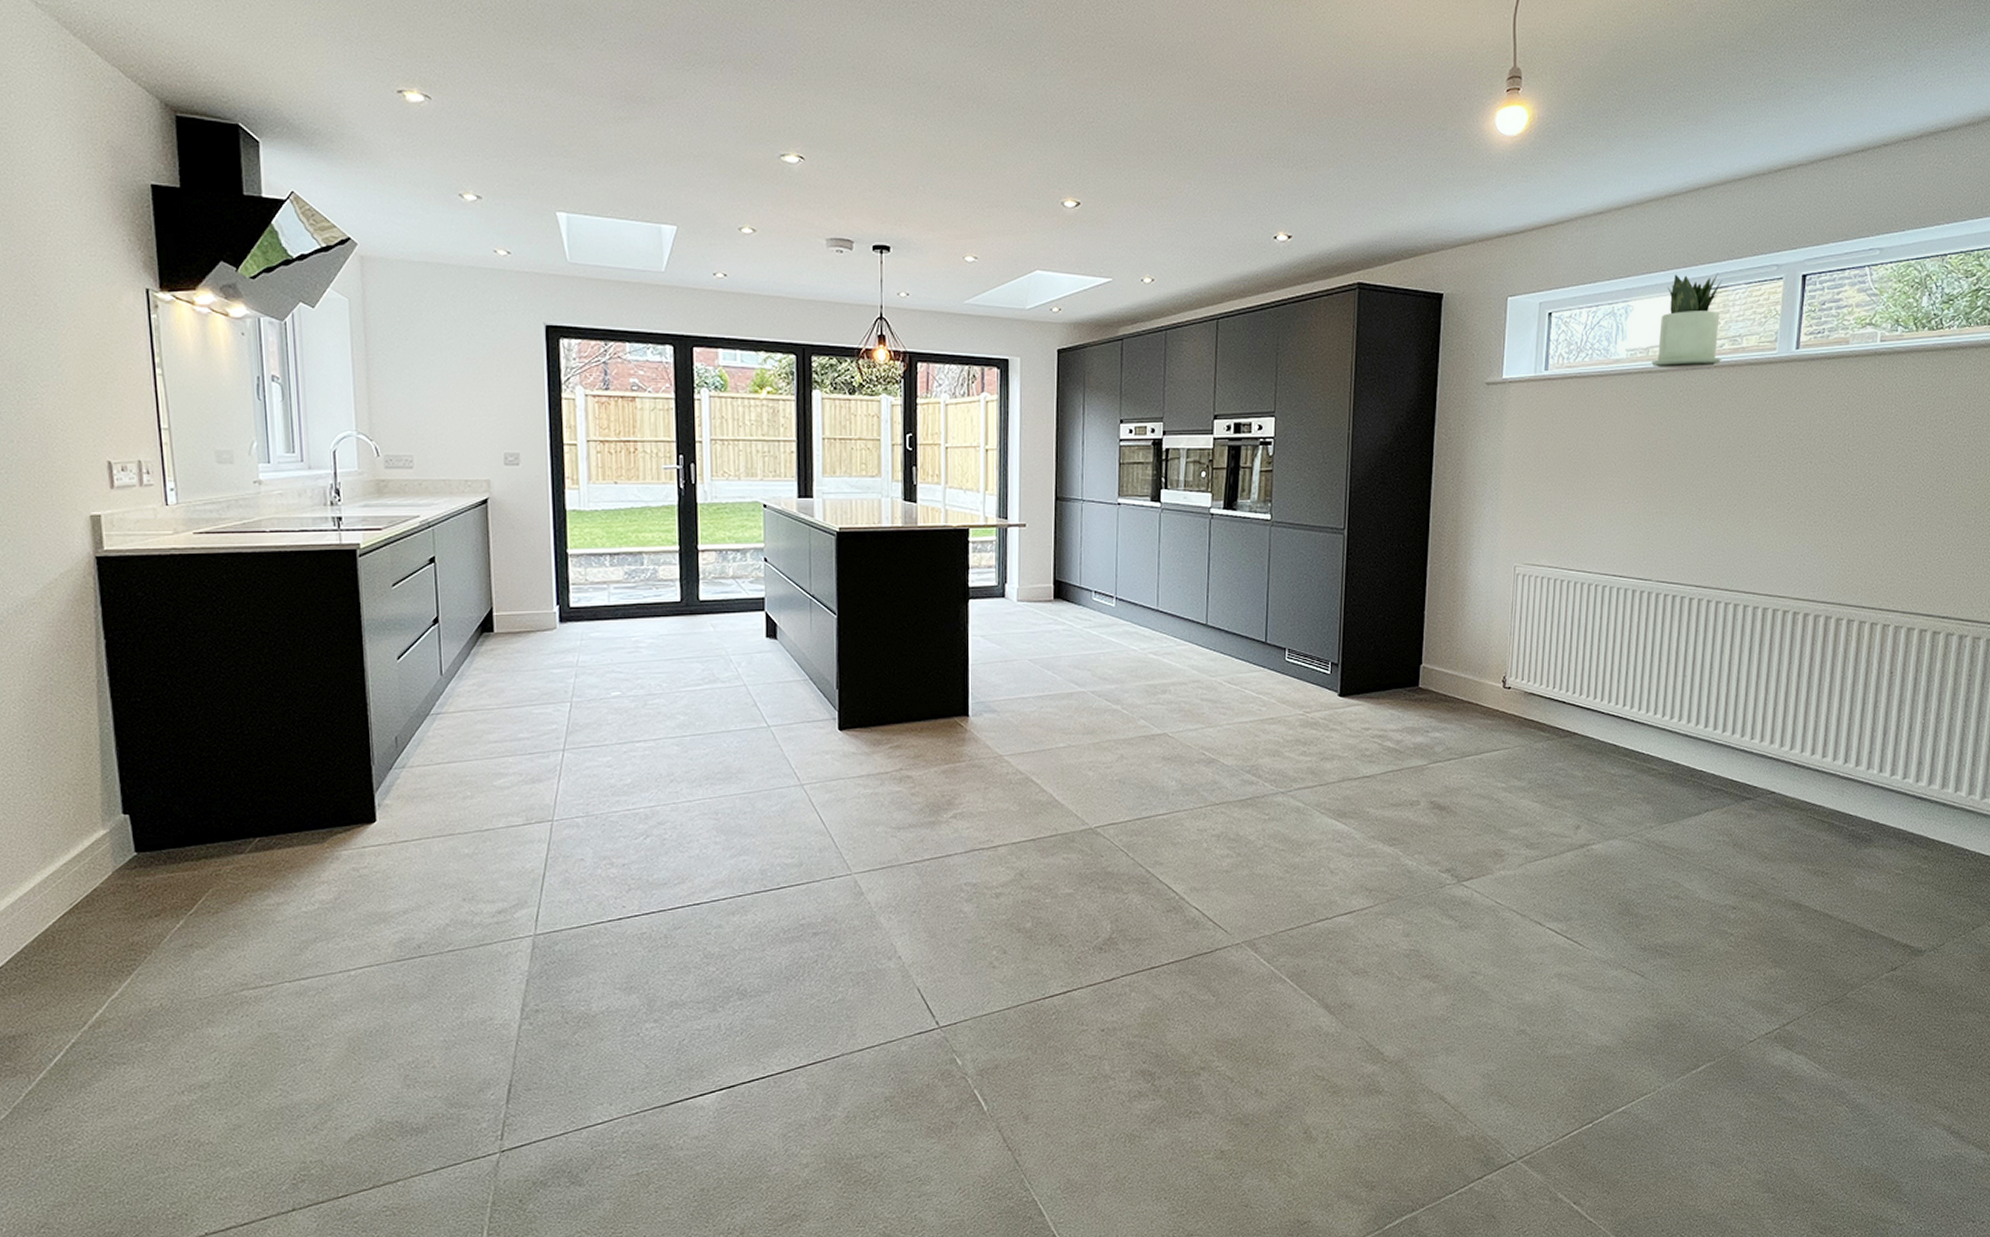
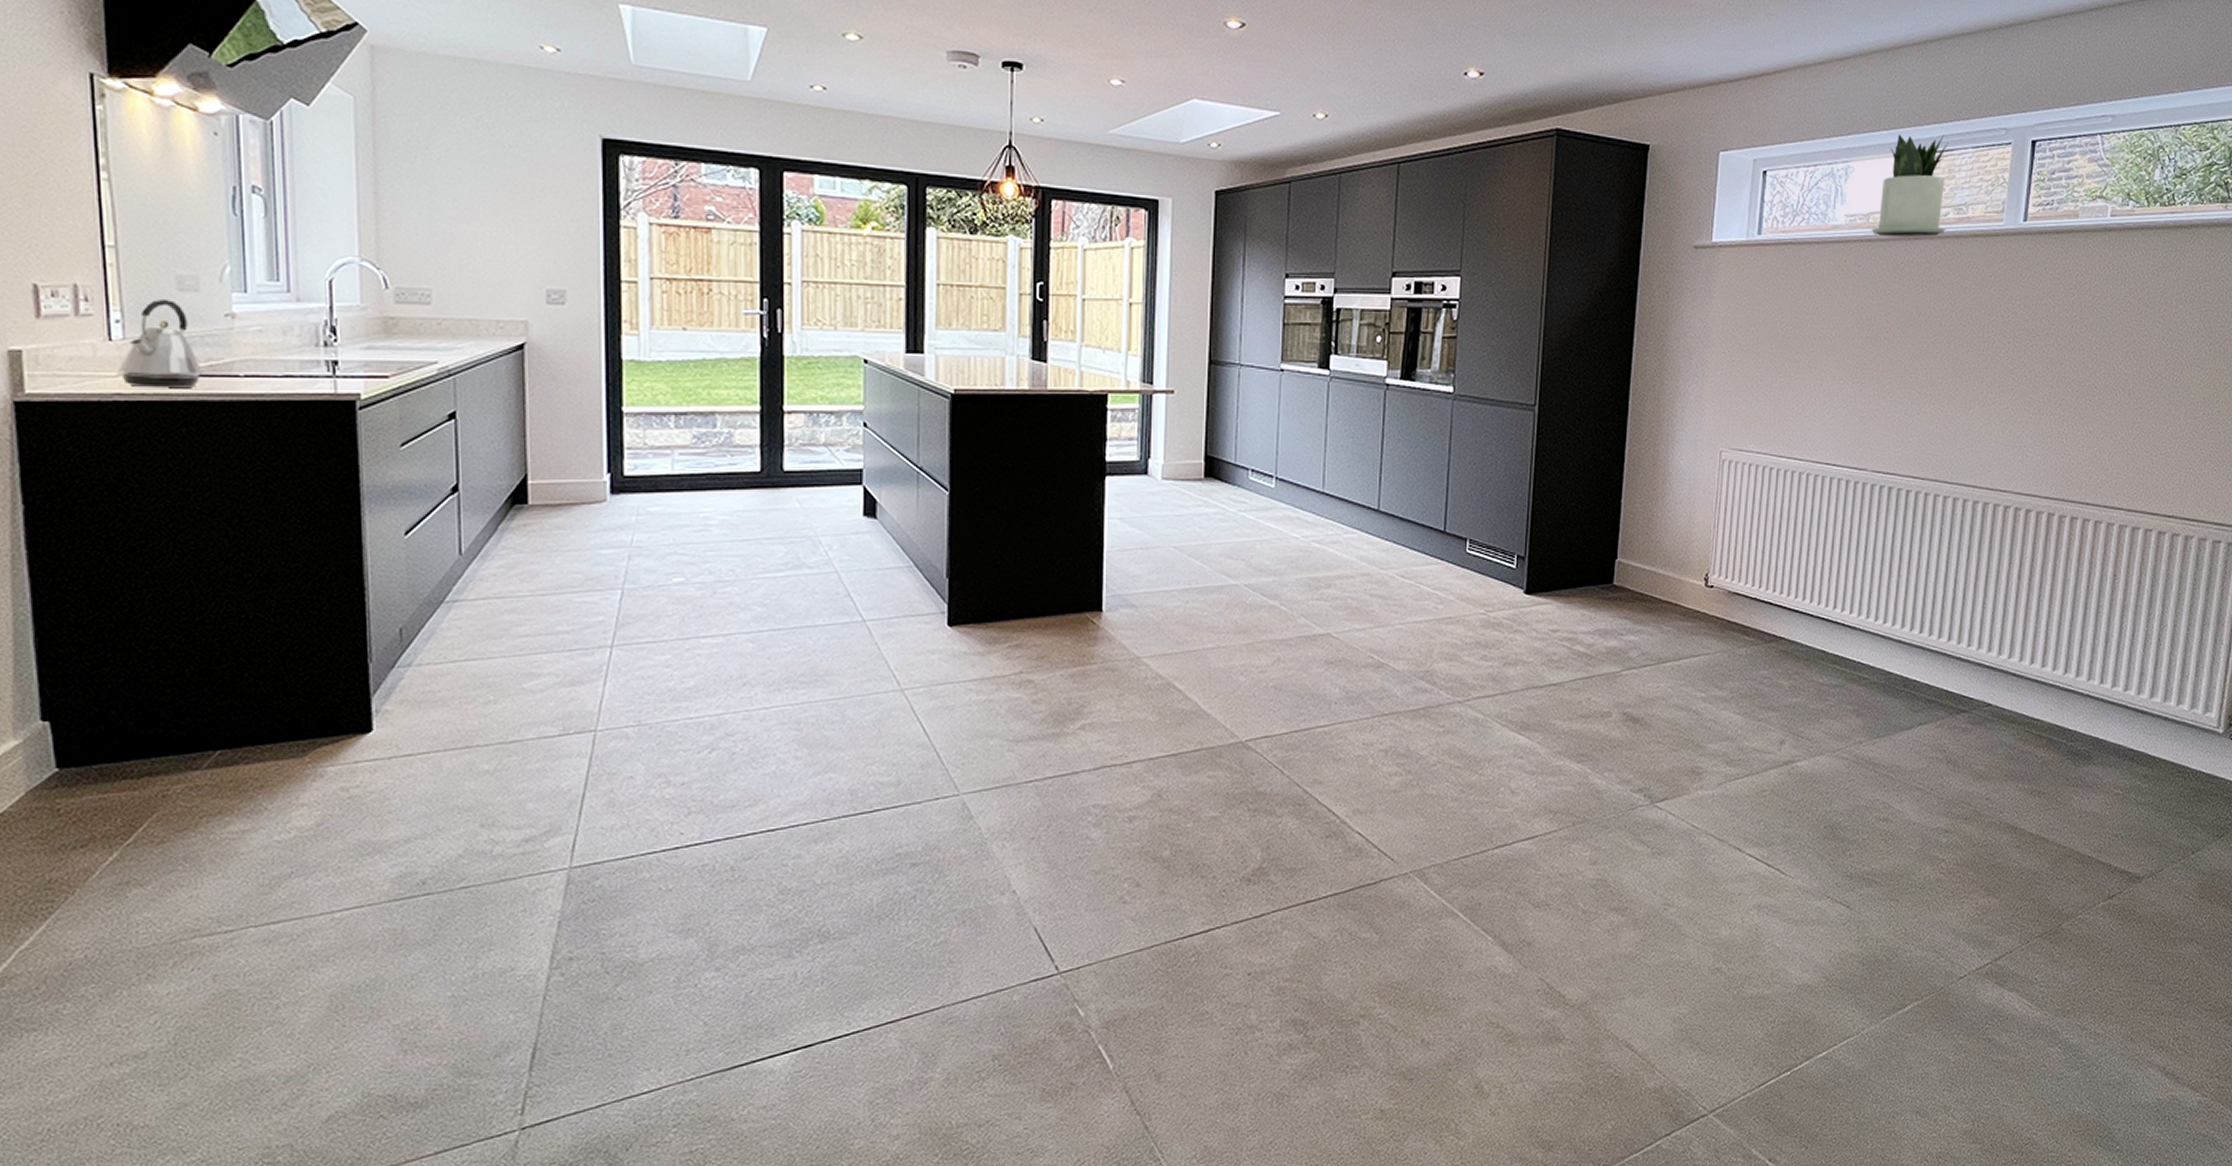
kettle: none [174,470,238,544] -> present [119,298,203,389]

